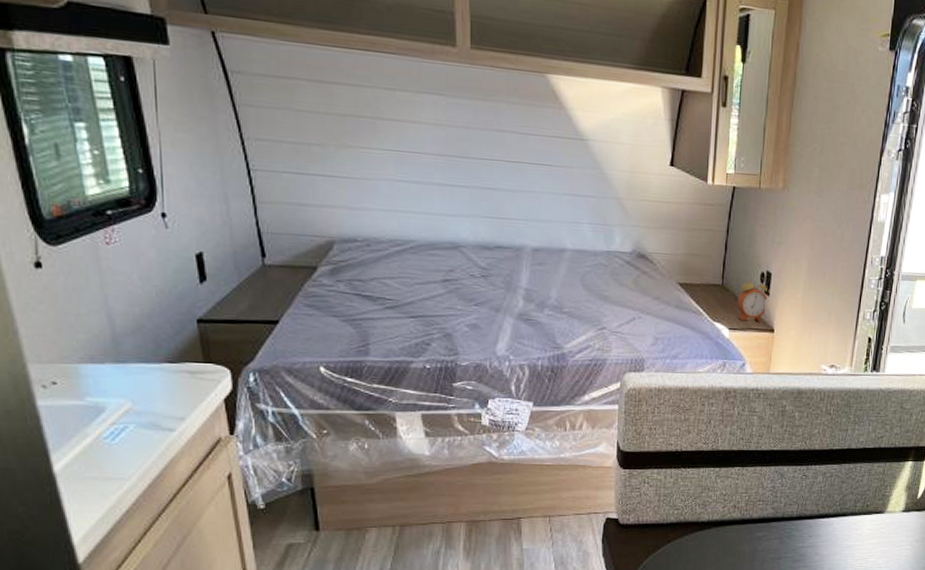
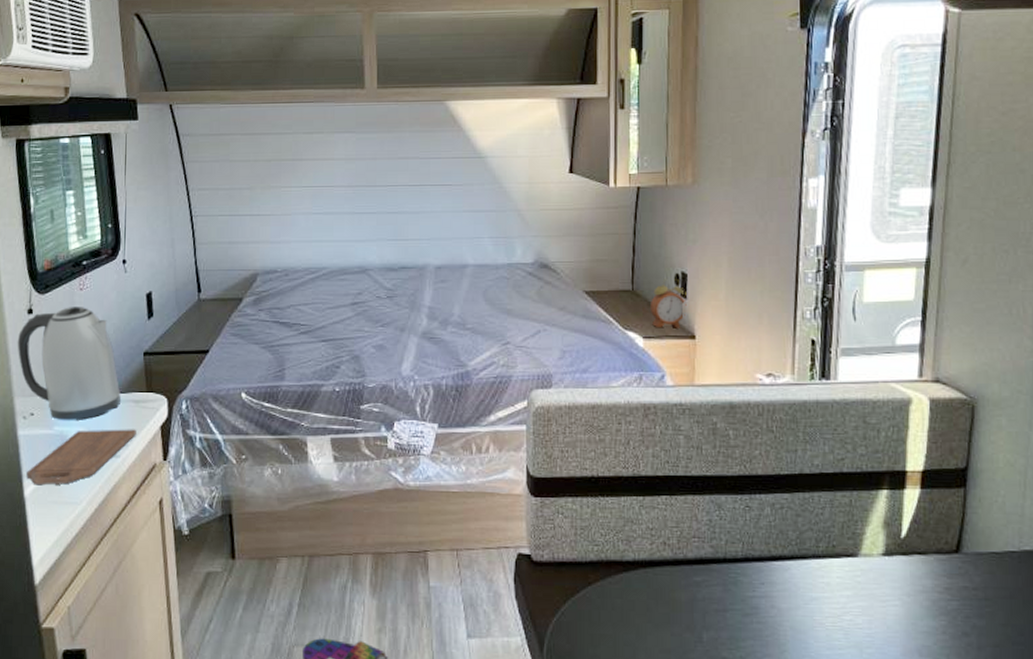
kettle: none [23,263,173,392] -> present [17,307,122,421]
cutting board: none [54,401,194,461] -> present [26,429,136,486]

